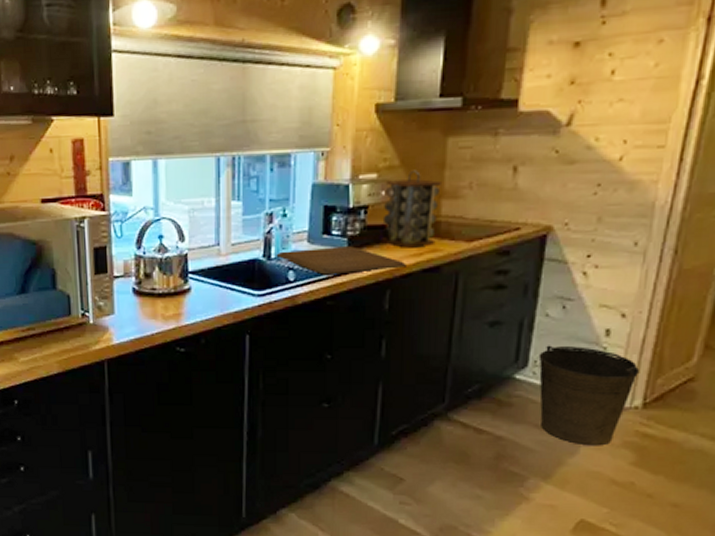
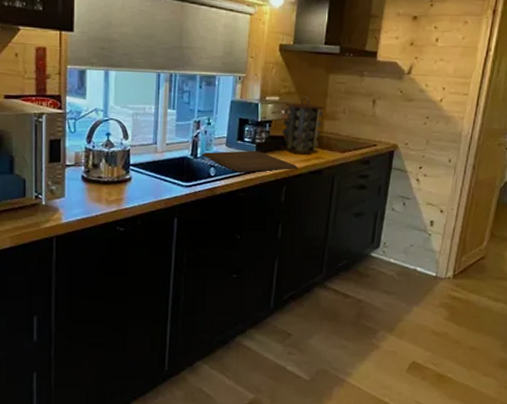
bucket: present [538,345,640,446] -> none [387,231,452,306]

